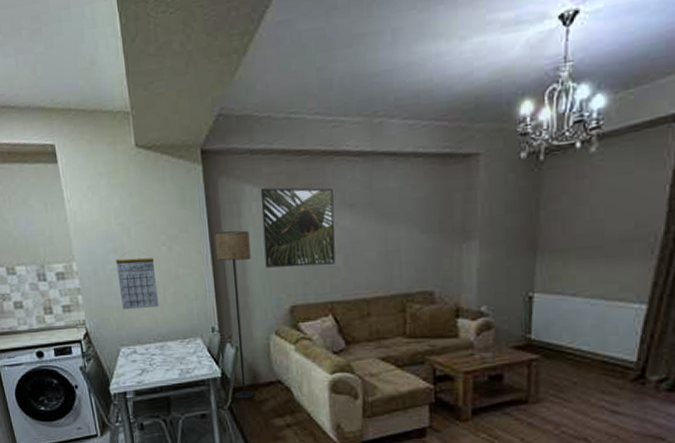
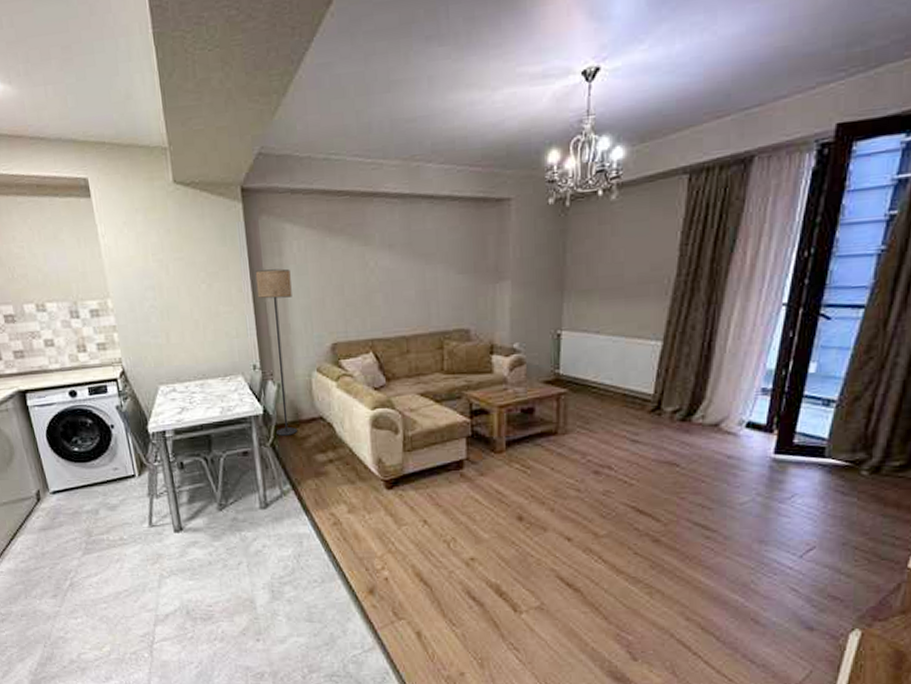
calendar: present [116,253,159,310] -> none [154,290,199,348]
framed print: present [260,187,336,268] -> none [301,226,376,306]

